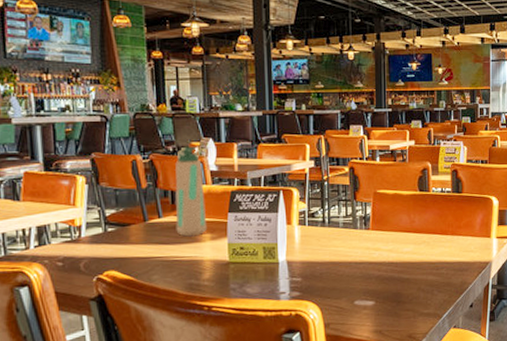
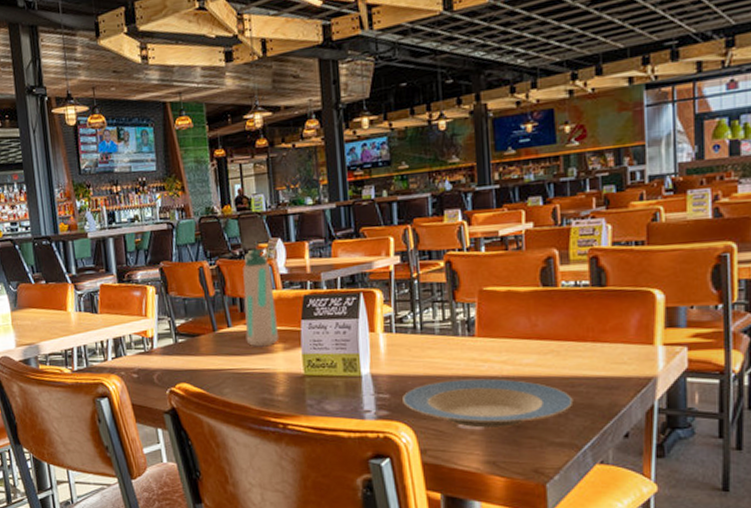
plate: none [312,263,437,304] -> present [403,378,574,428]

